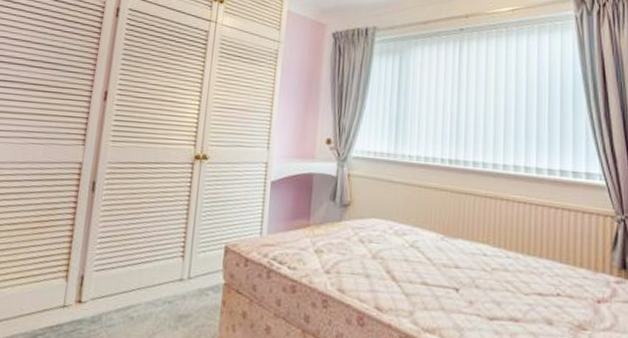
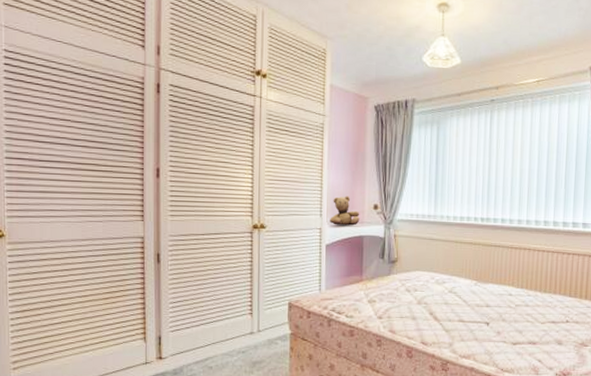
teddy bear: none [277,127,311,162] -> present [330,196,360,227]

